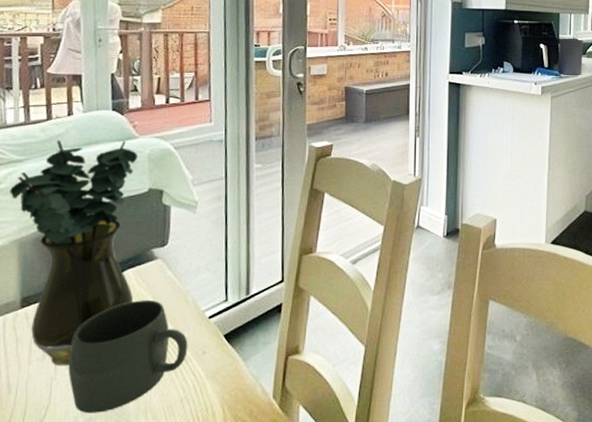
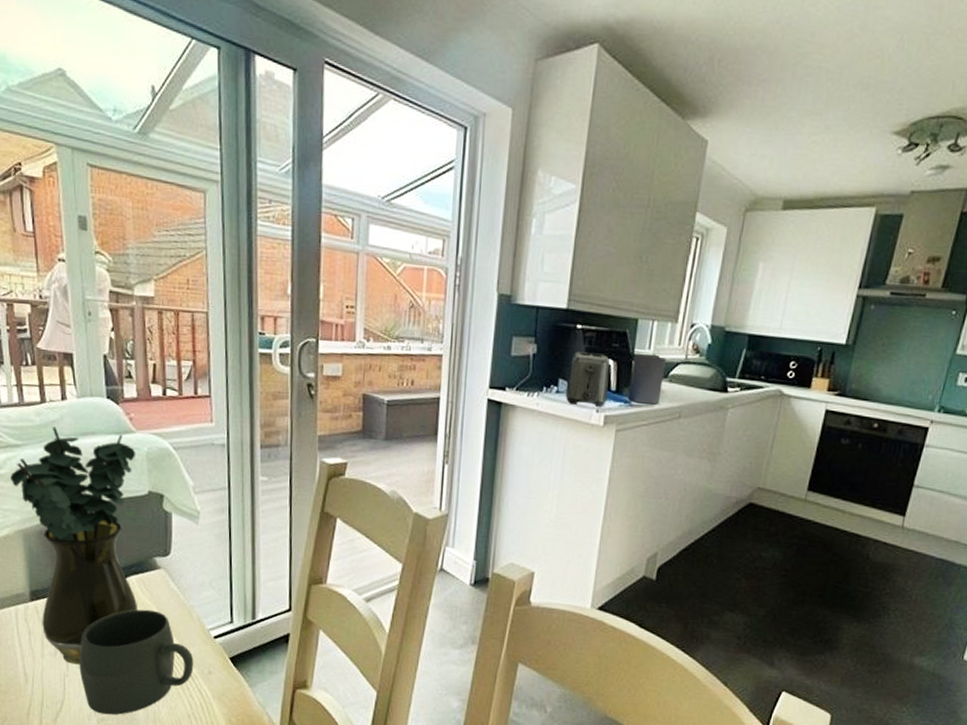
toaster: none [510,40,542,80] -> present [565,351,610,407]

